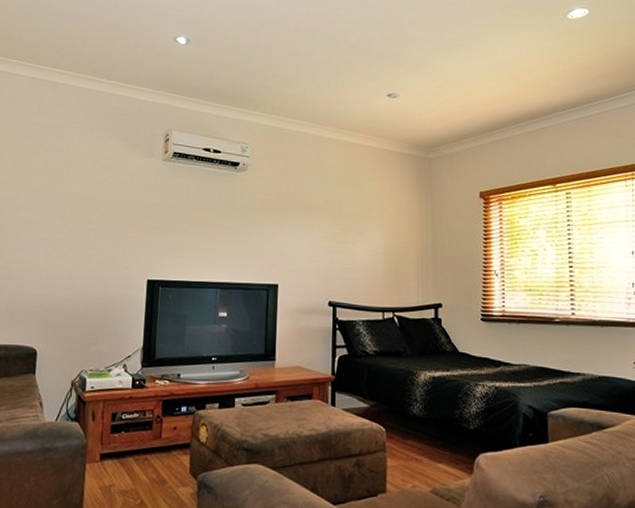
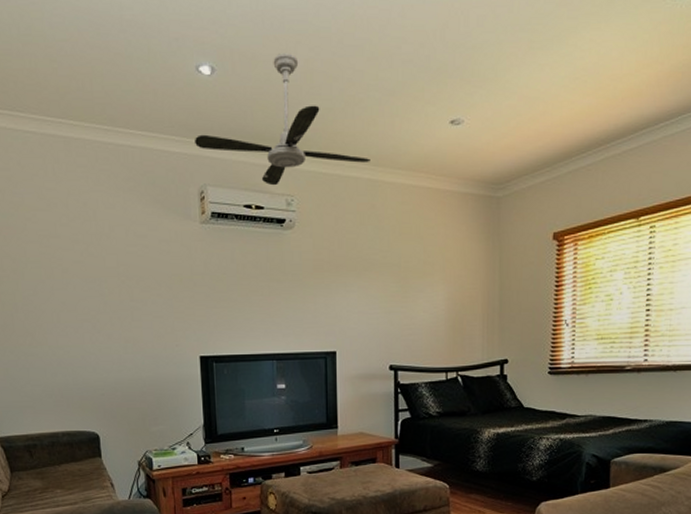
ceiling fan: none [166,33,318,135] -> present [195,53,370,186]

